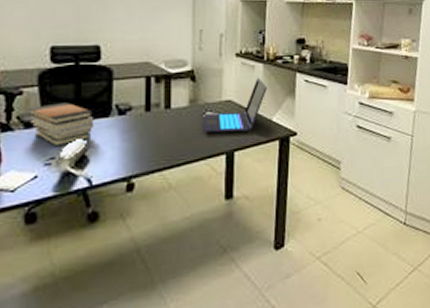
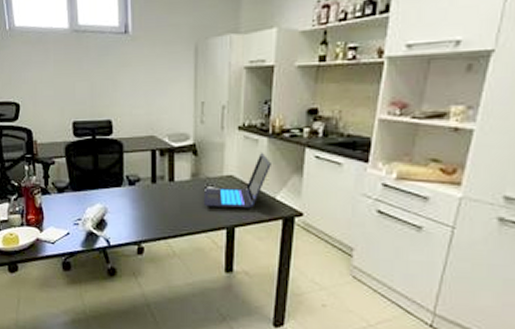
book stack: present [29,103,95,147] -> none [60,172,110,210]

